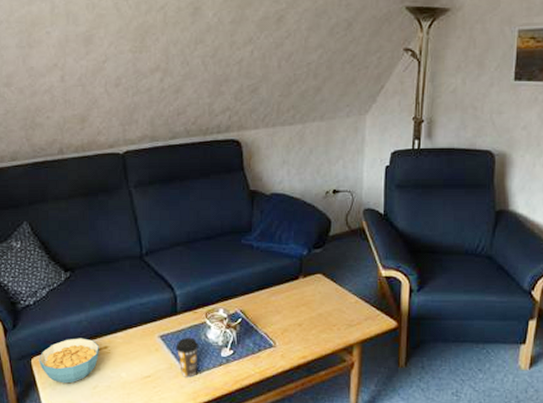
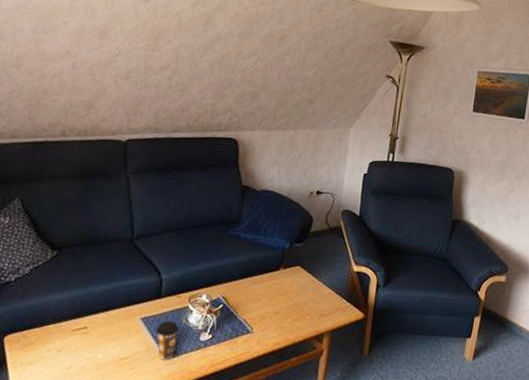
cereal bowl: present [39,338,99,384] -> none [12,317,78,364]

